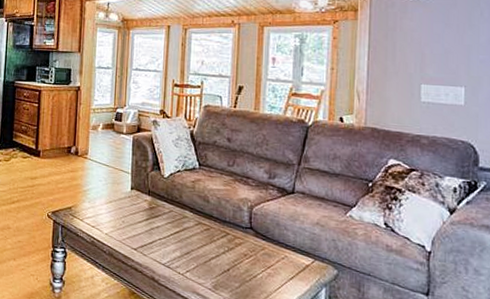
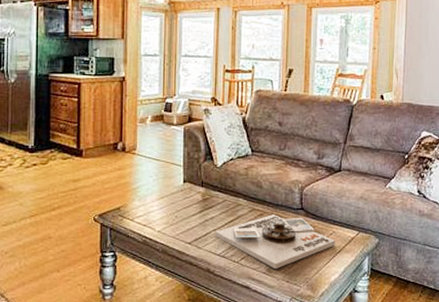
board game: none [161,230,288,288] -> present [215,214,336,270]

